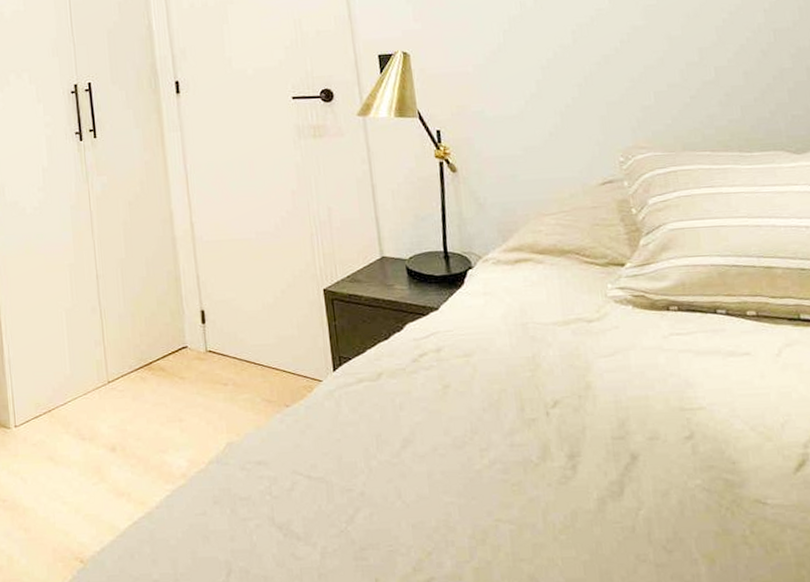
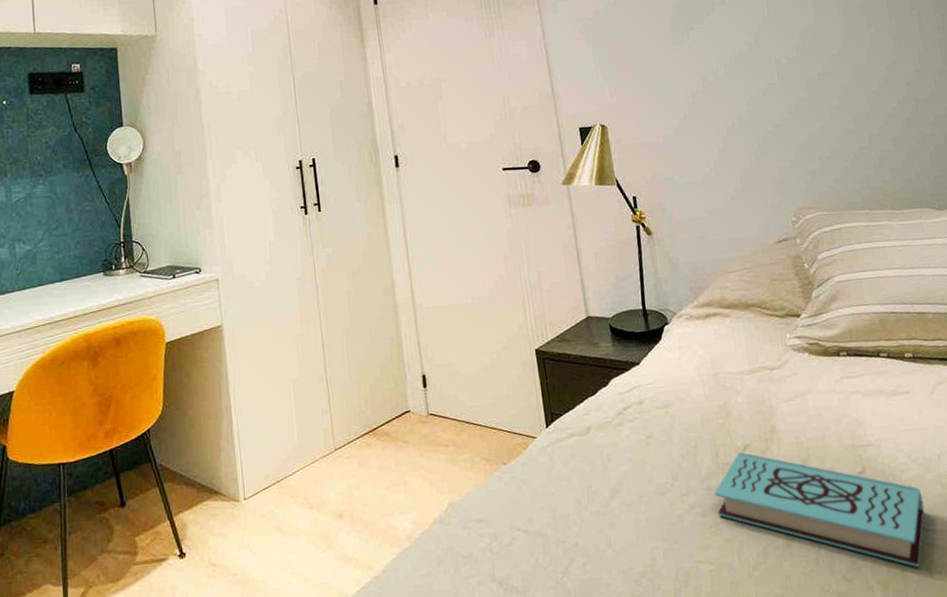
book: none [517,407,763,544] -> present [714,451,925,568]

